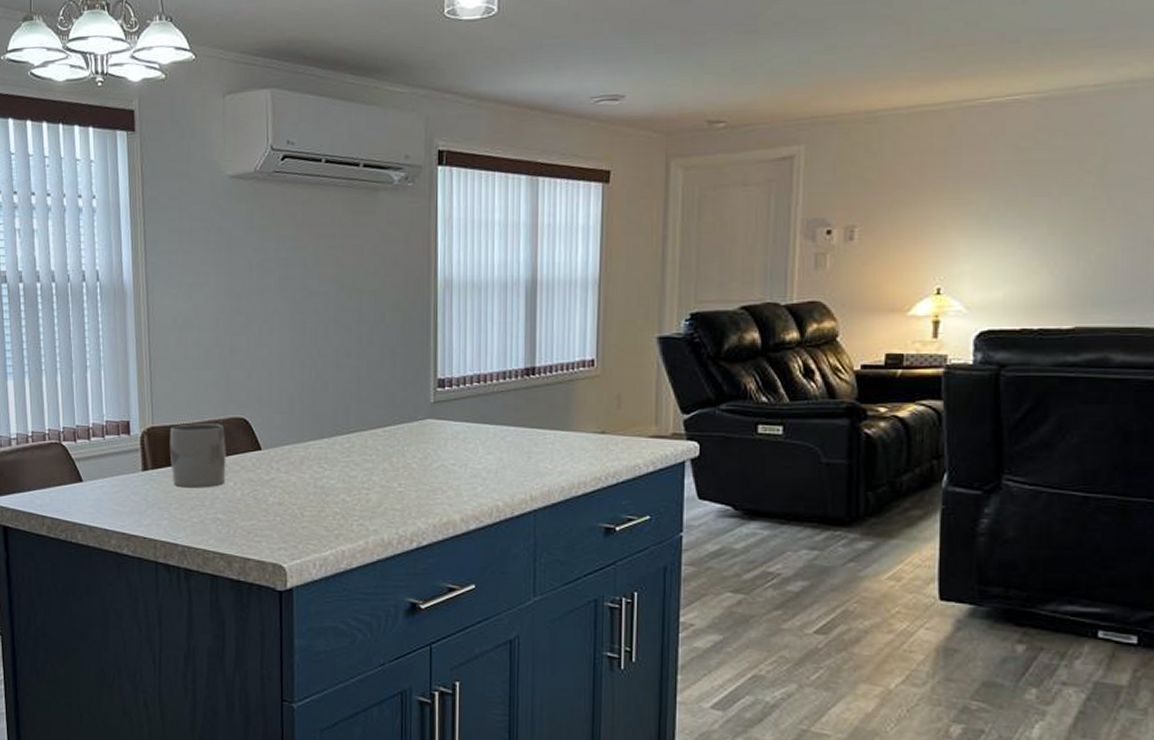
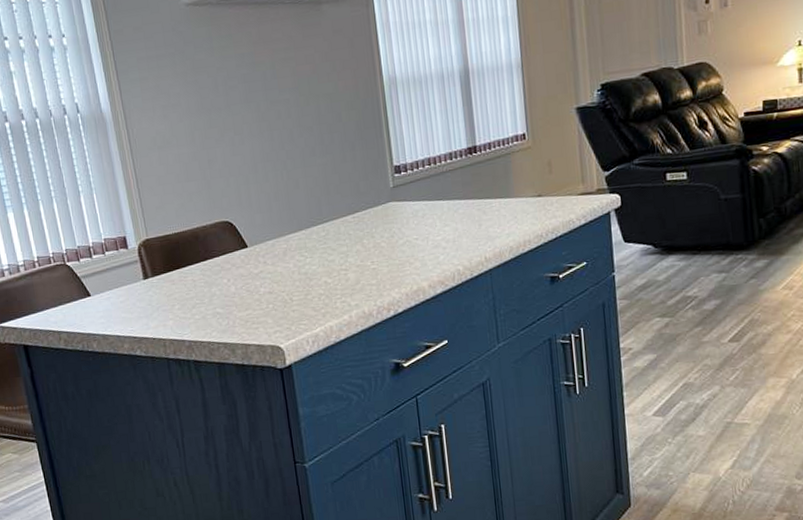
mug: present [169,424,226,488] -> none [163,229,220,290]

